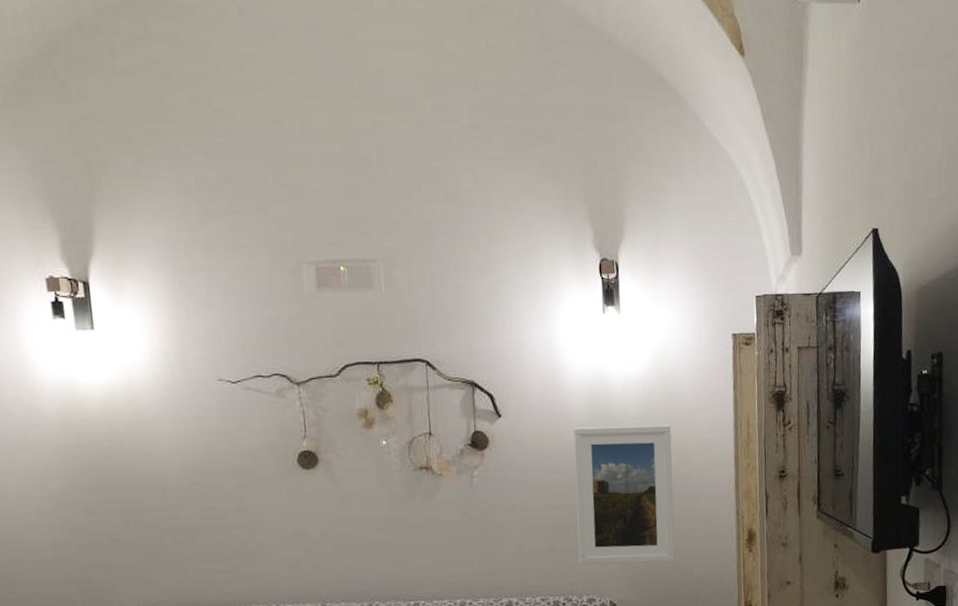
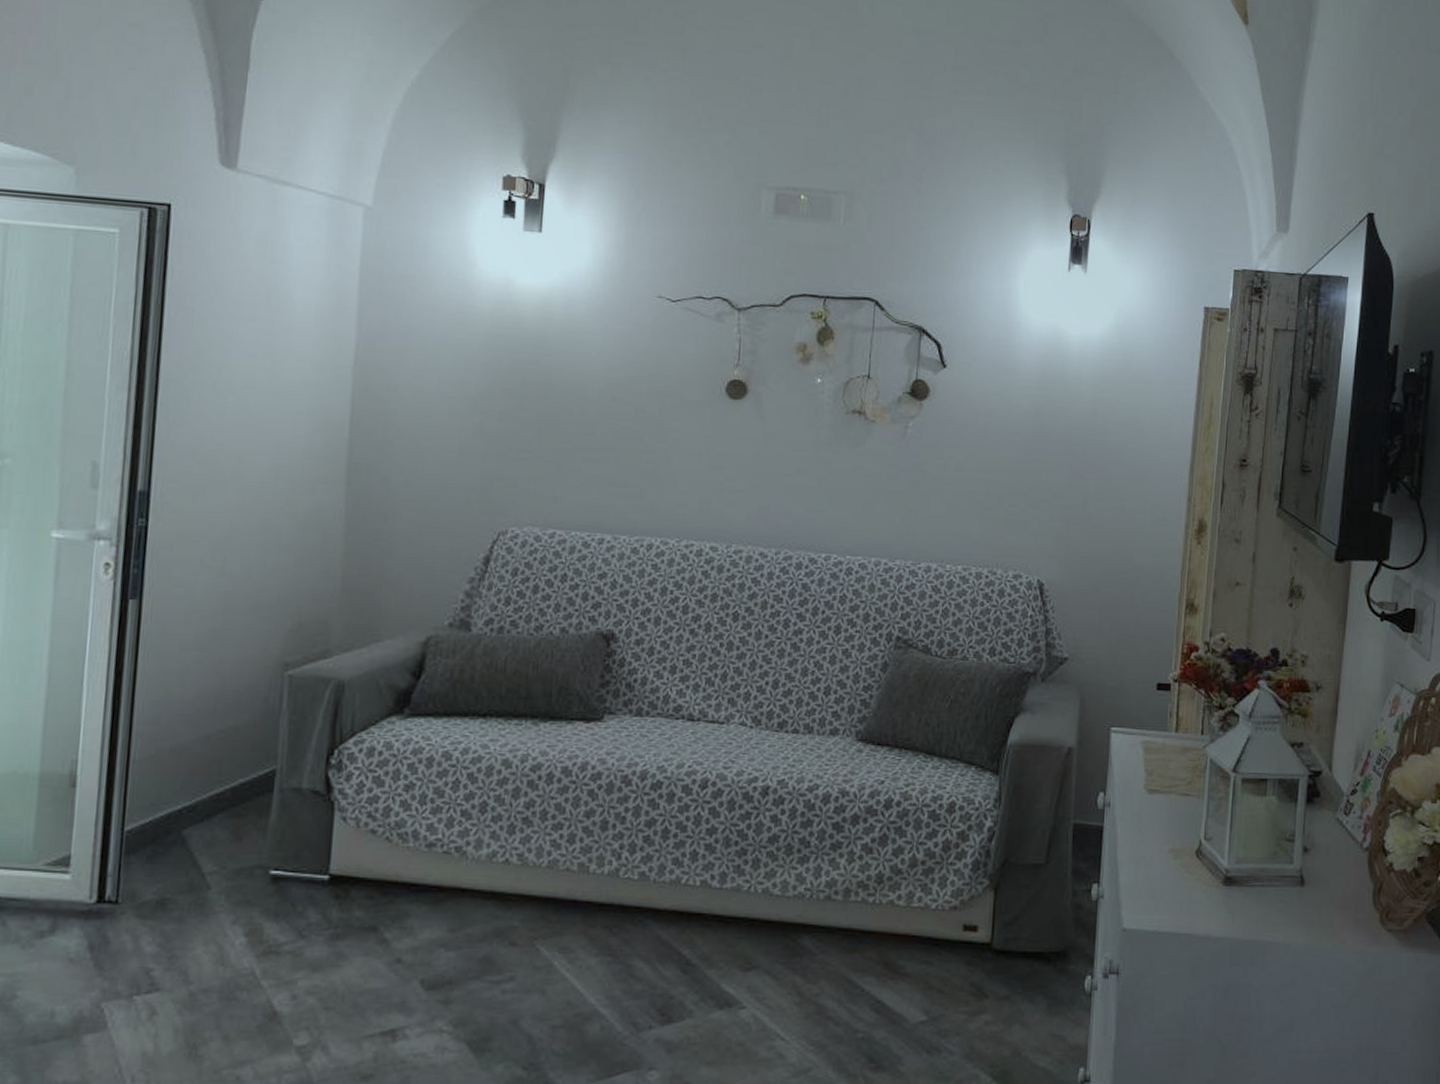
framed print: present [573,425,675,565] -> none [1009,387,1127,545]

